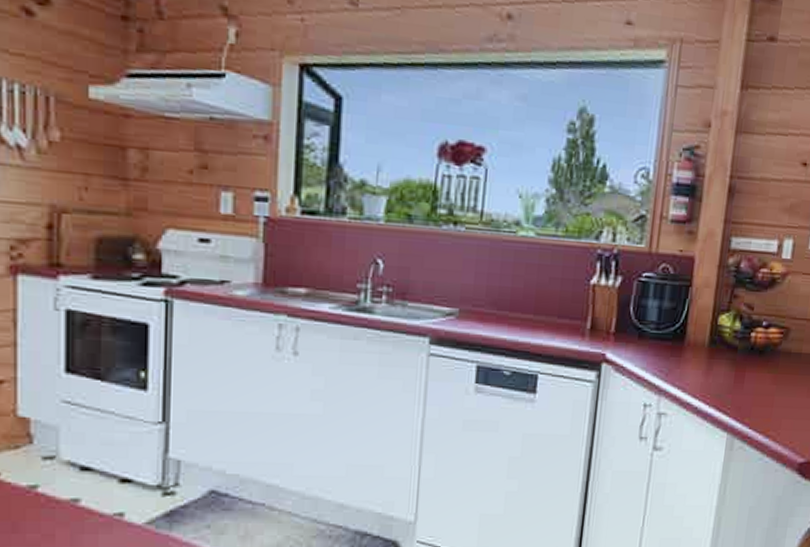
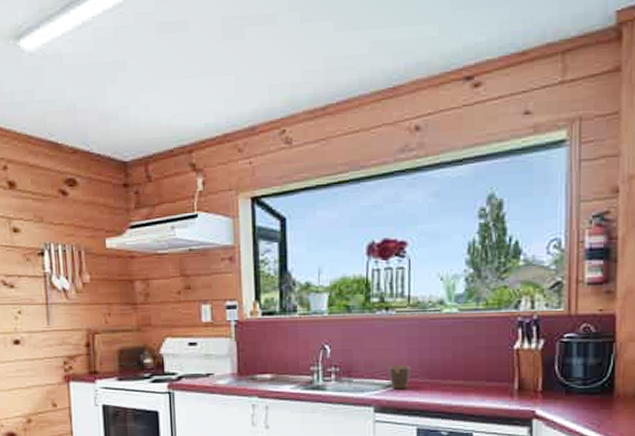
mug: none [450,291,476,320] -> present [388,365,410,390]

